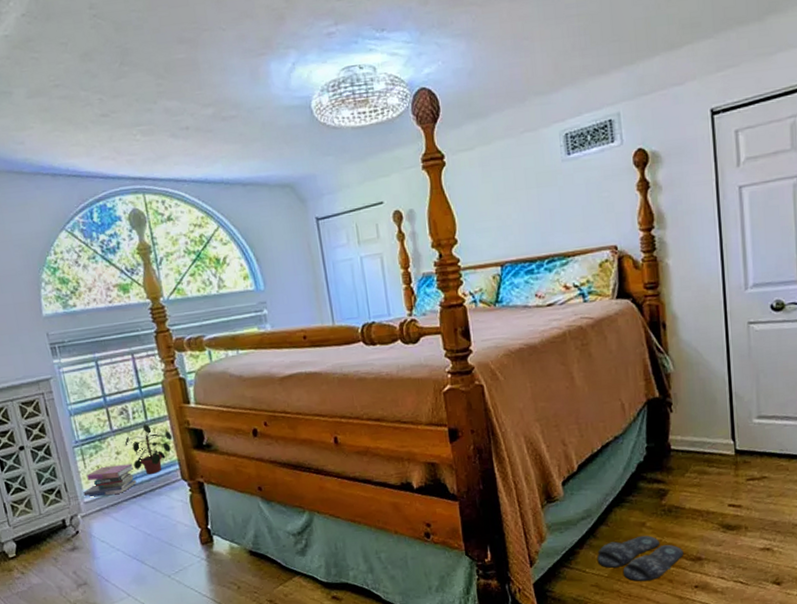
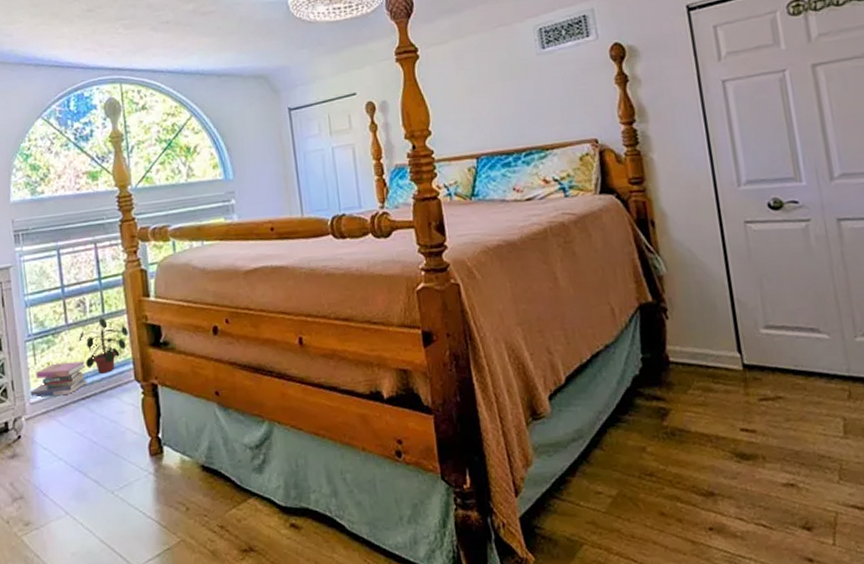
slippers: present [598,535,684,582] -> none [592,462,693,519]

